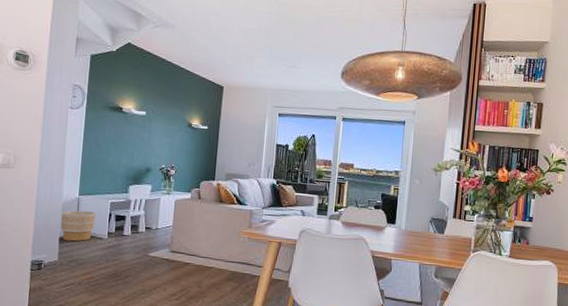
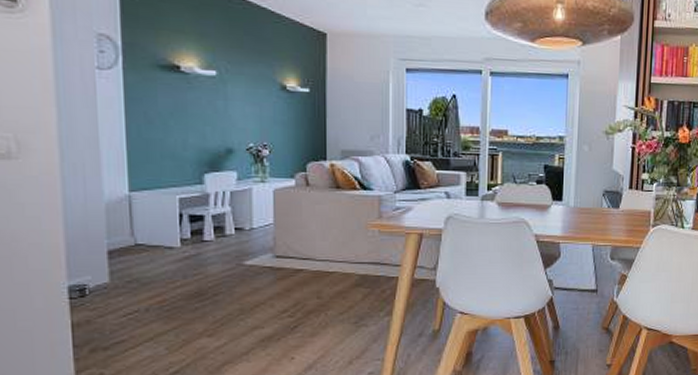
planter: present [61,210,96,242] -> none [105,212,160,255]

